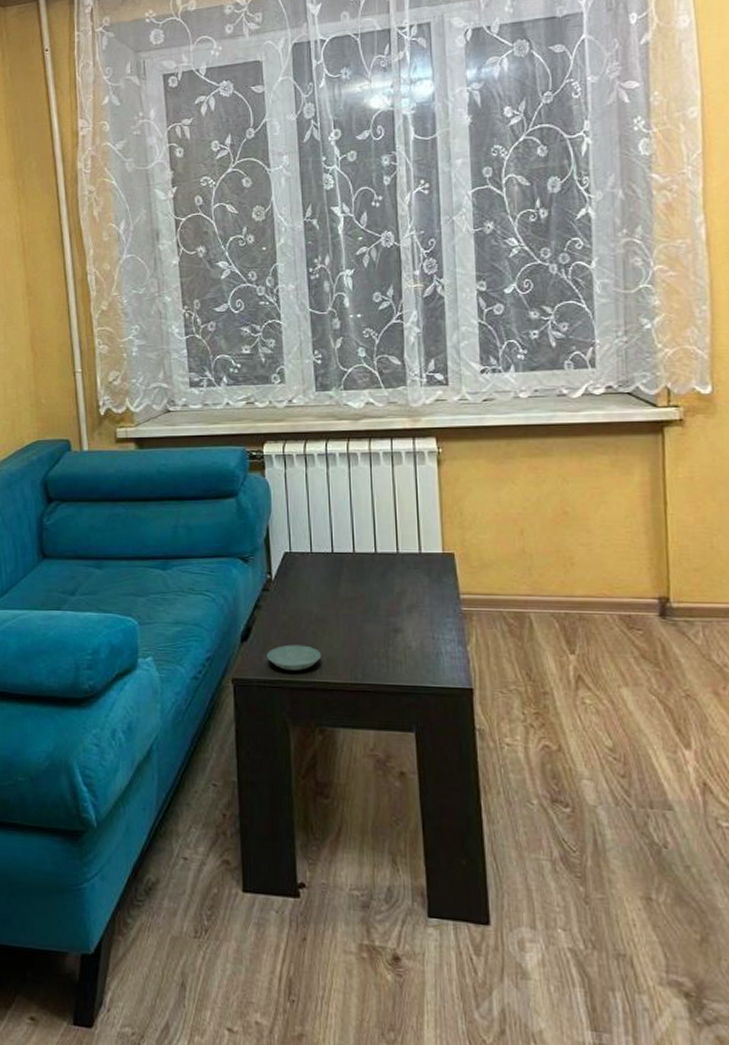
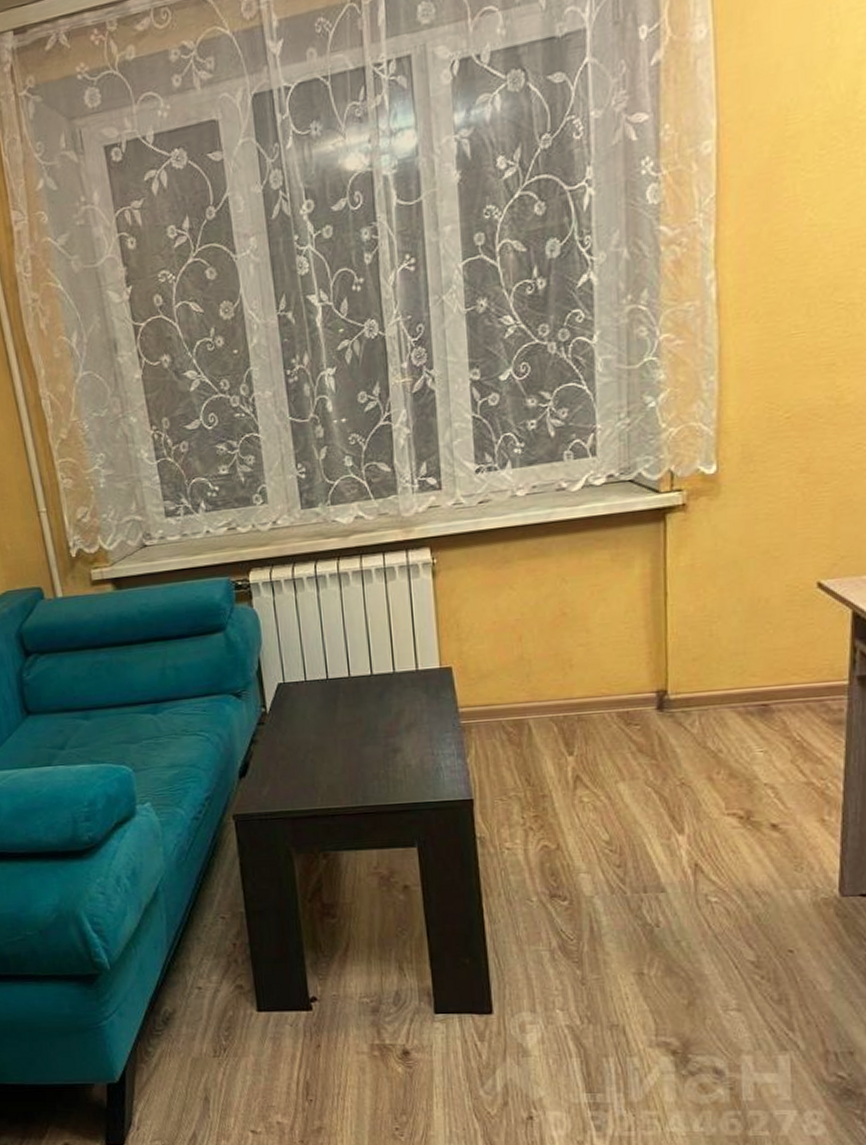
saucer: present [267,644,322,671] -> none [266,774,322,801]

